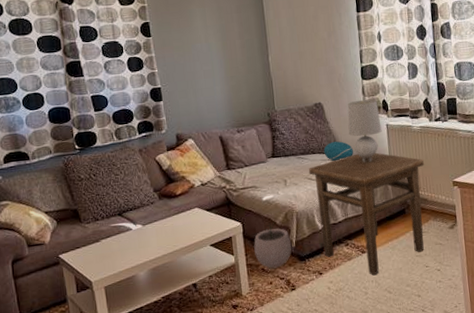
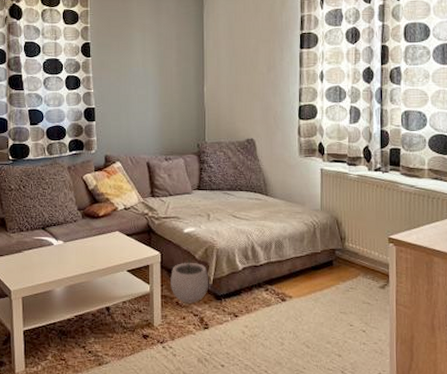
side table: present [308,152,424,276] -> none [233,196,358,327]
cushion: present [323,141,353,162] -> none [251,181,282,201]
table lamp: present [347,99,382,163] -> none [279,140,315,206]

